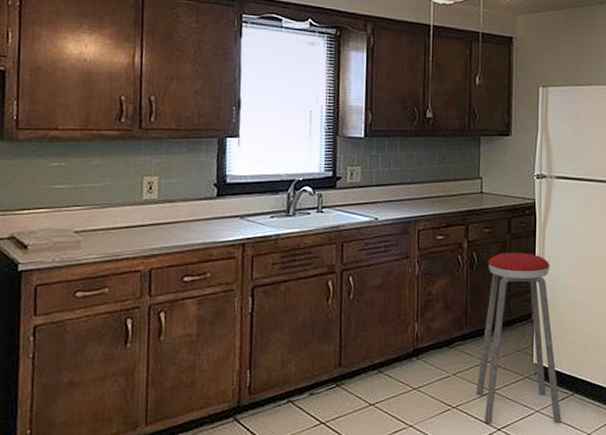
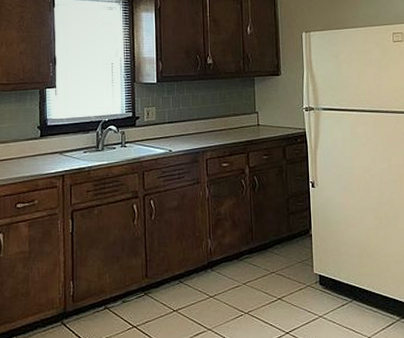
music stool: present [476,252,561,424] -> none [265,175,343,328]

